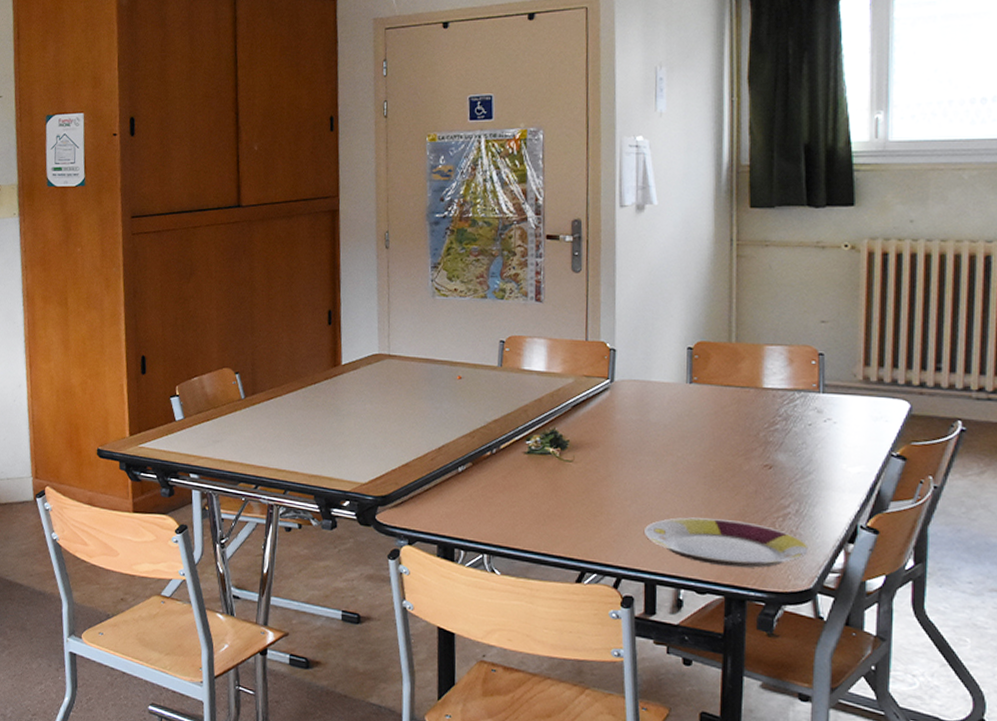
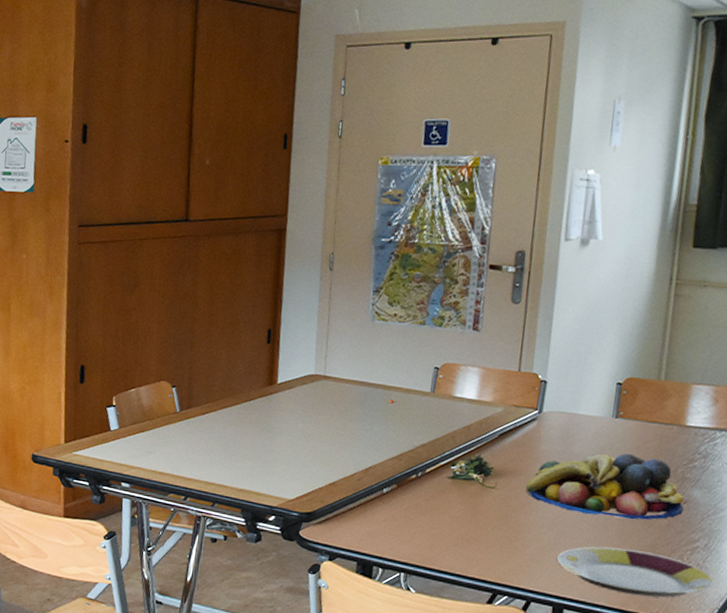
fruit bowl: none [604,420,770,488] -> present [525,453,684,520]

